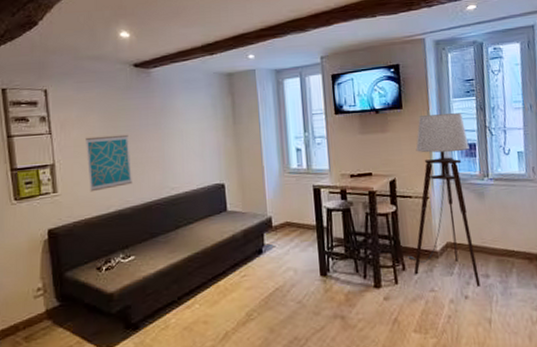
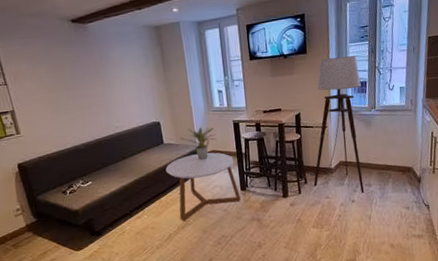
wall art: present [86,134,132,192] -> none [38,83,83,133]
coffee table: none [227,224,320,314] -> present [165,152,241,221]
potted plant: none [247,192,292,234] -> present [180,127,217,160]

